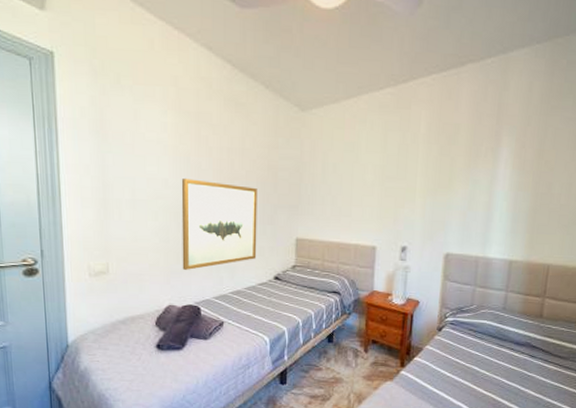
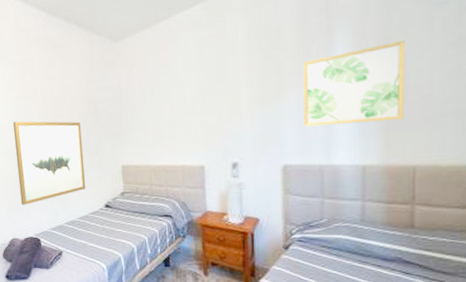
wall art: none [467,154,554,223] -> present [303,40,405,127]

